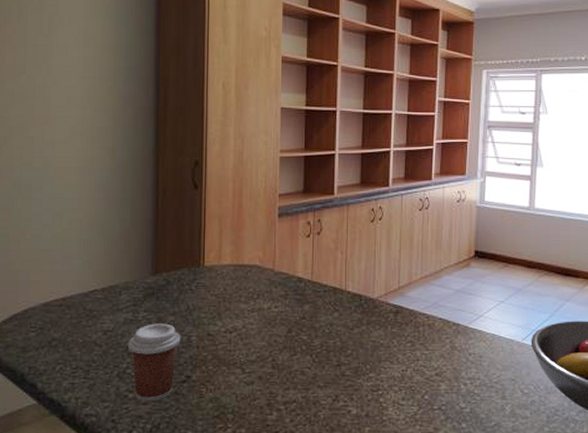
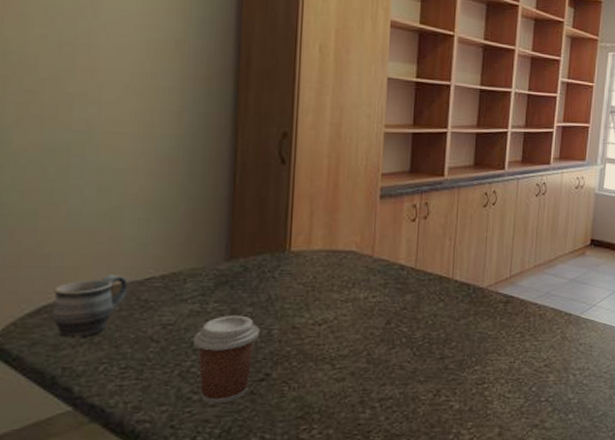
mug: none [21,287,77,342] -> present [52,274,129,339]

